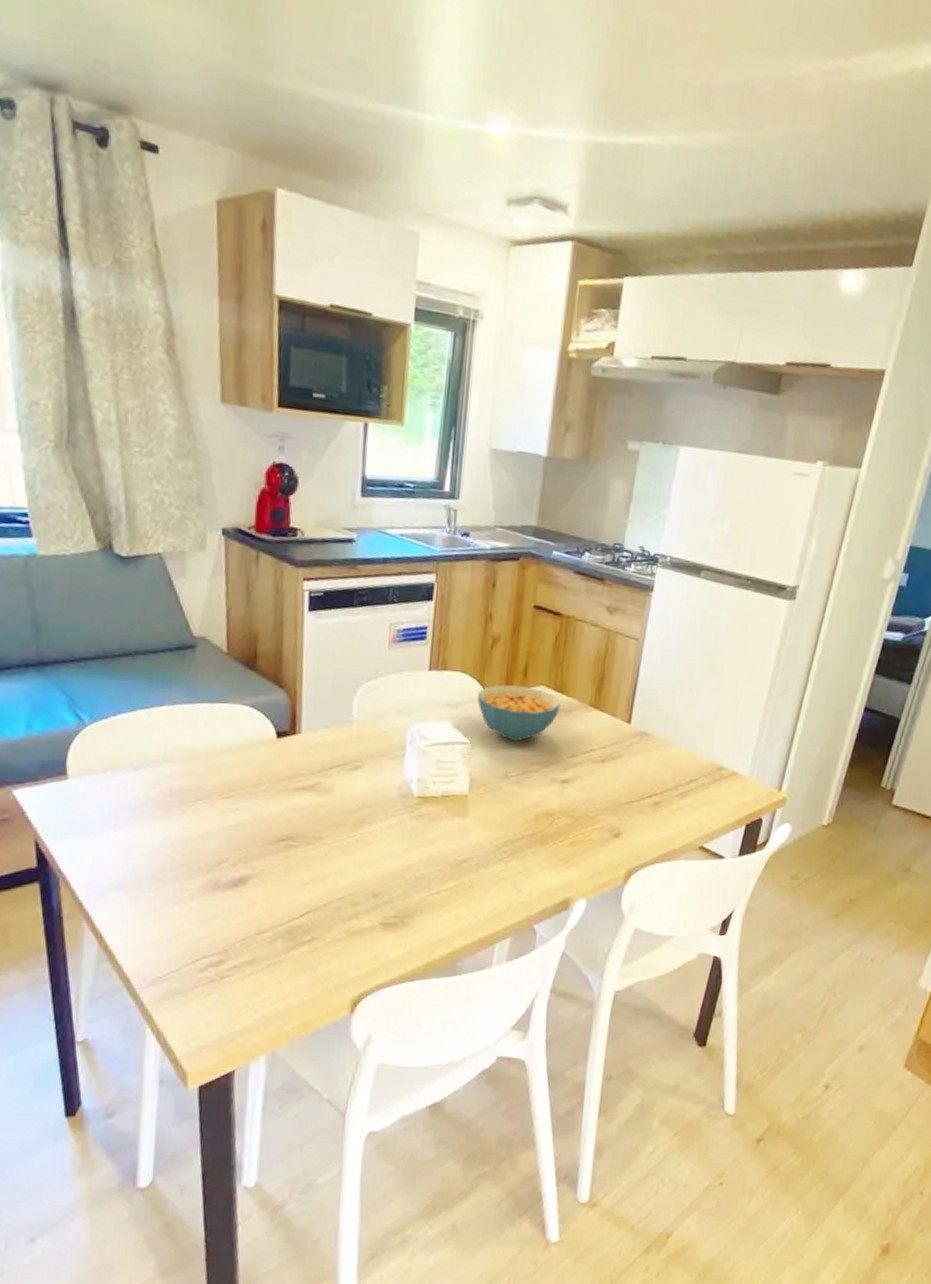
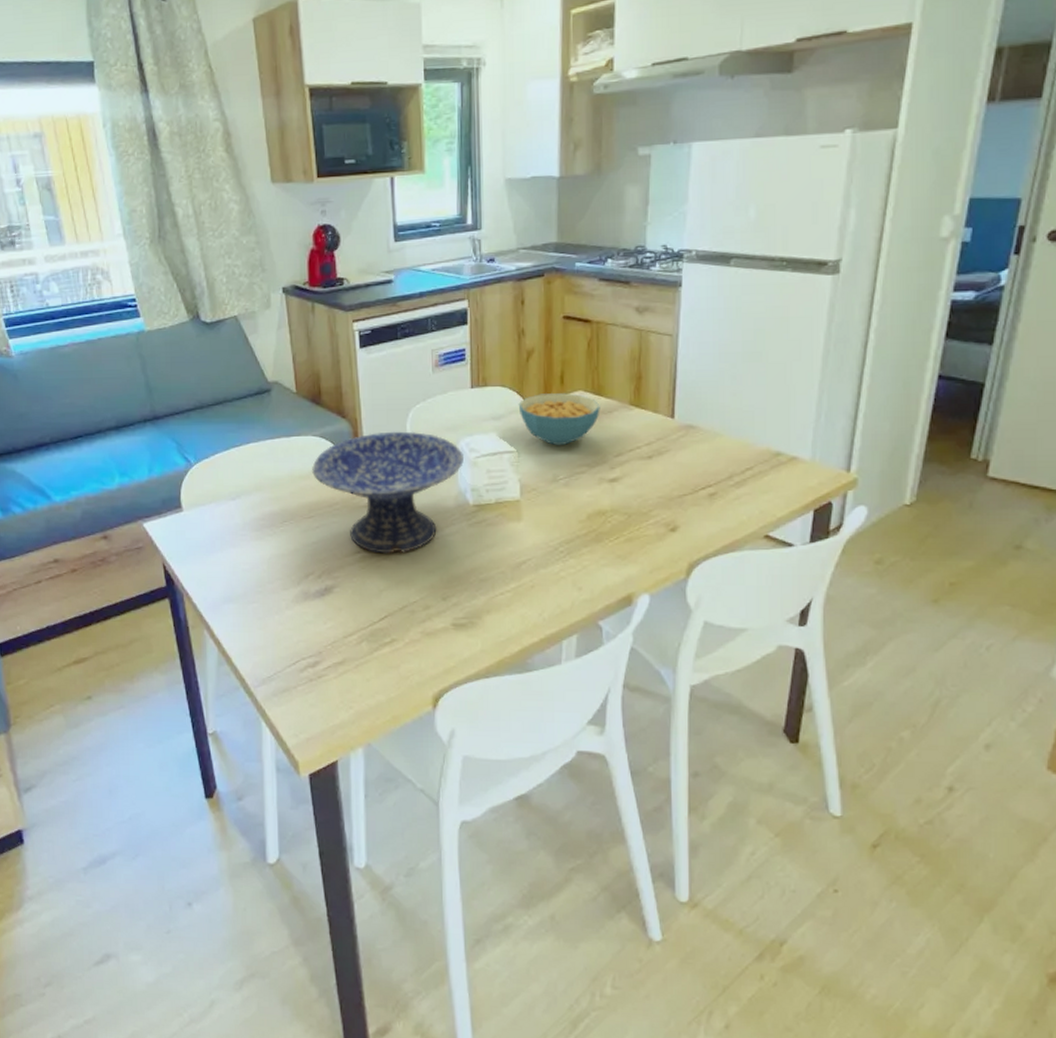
decorative bowl: none [237,707,413,844] -> present [312,431,464,554]

